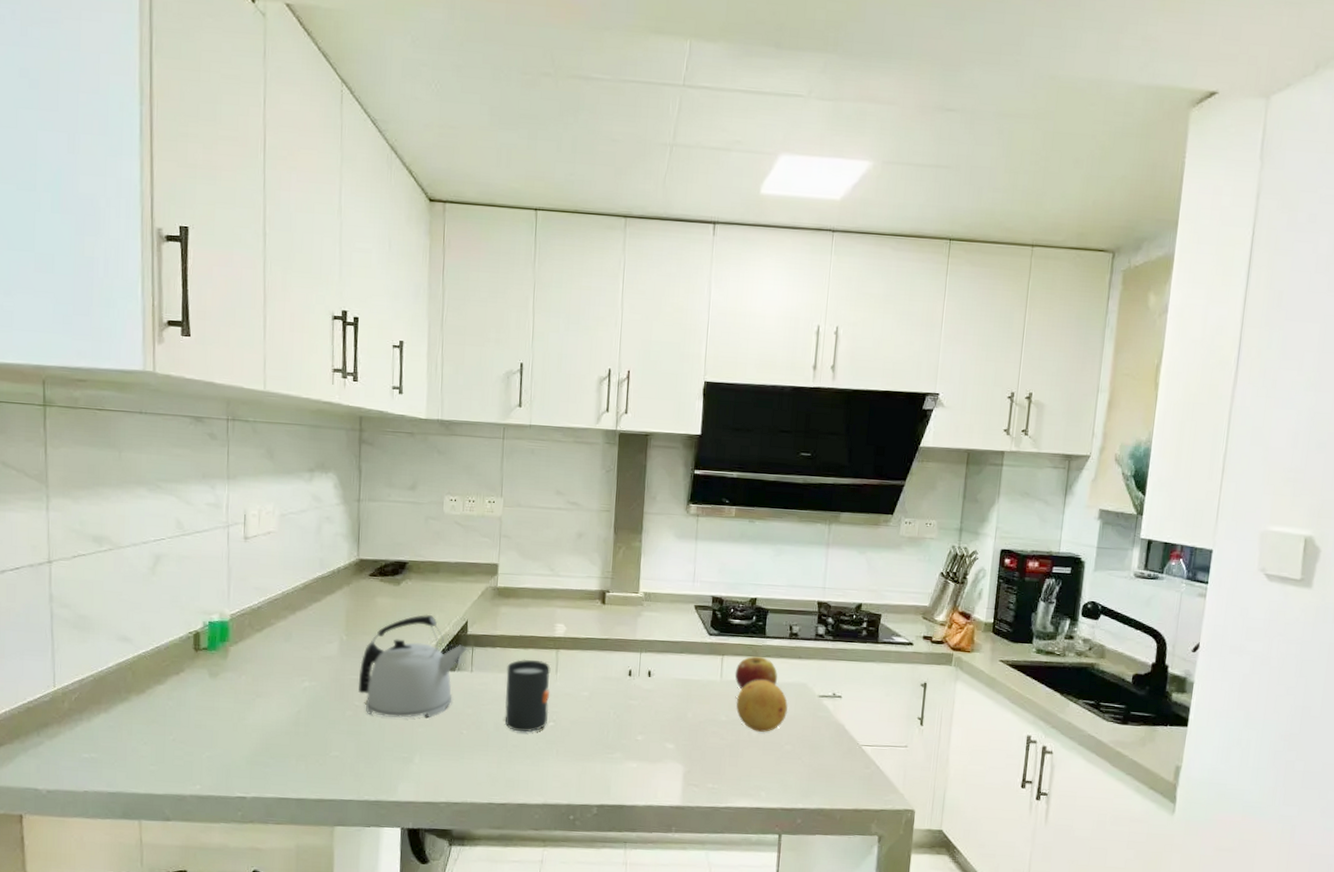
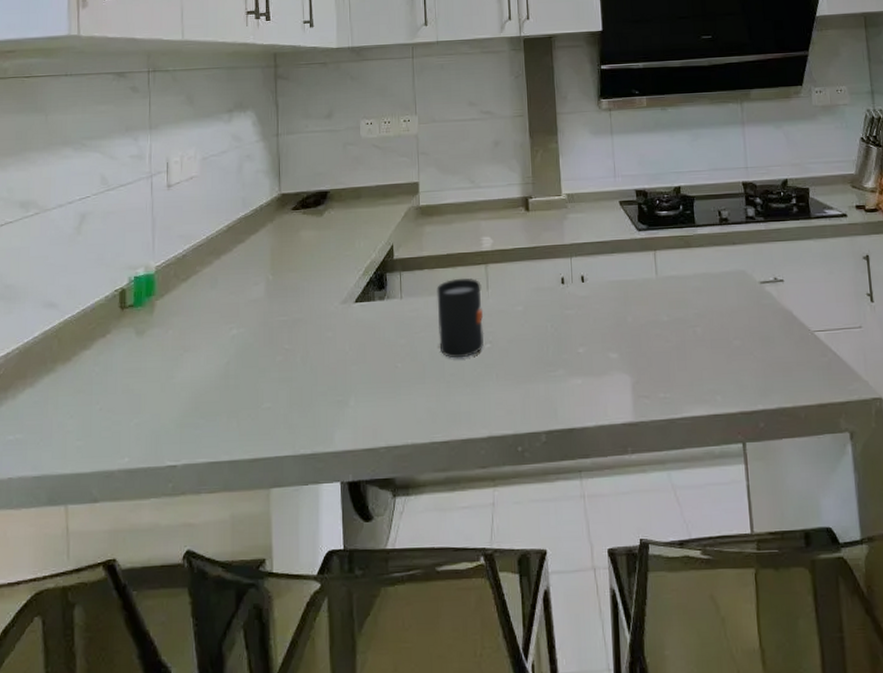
kettle: present [359,614,467,719] -> none [288,242,395,359]
fruit: present [734,656,778,690] -> none [670,247,715,285]
fruit: present [736,679,788,732] -> none [675,271,730,329]

